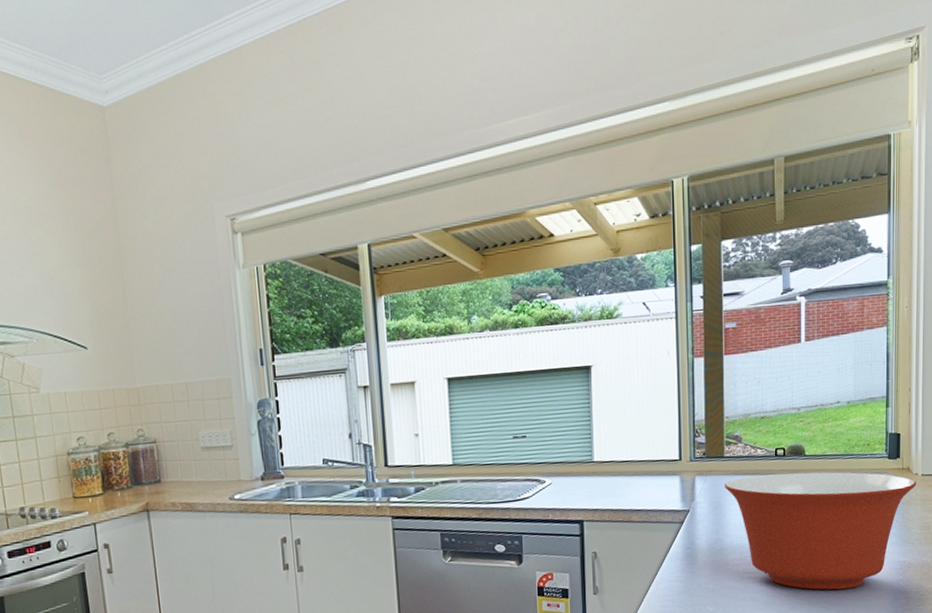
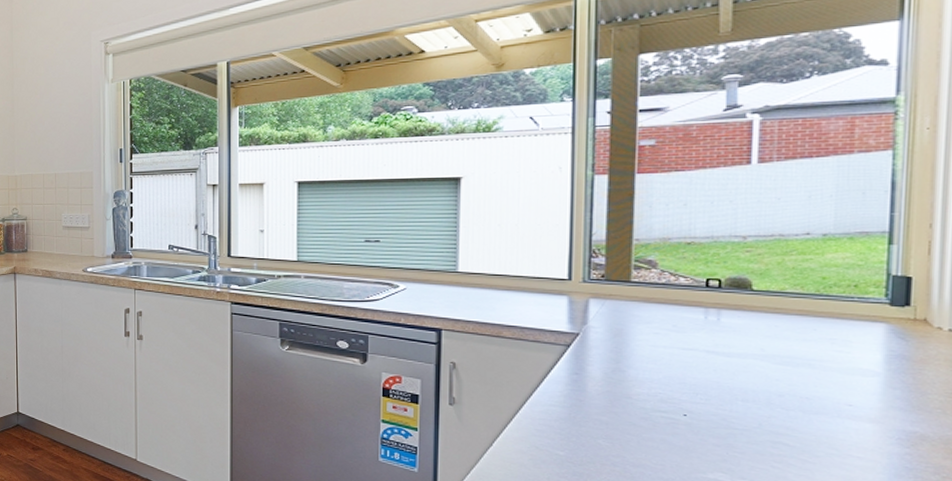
mixing bowl: present [724,472,917,590] -> none [629,306,940,452]

